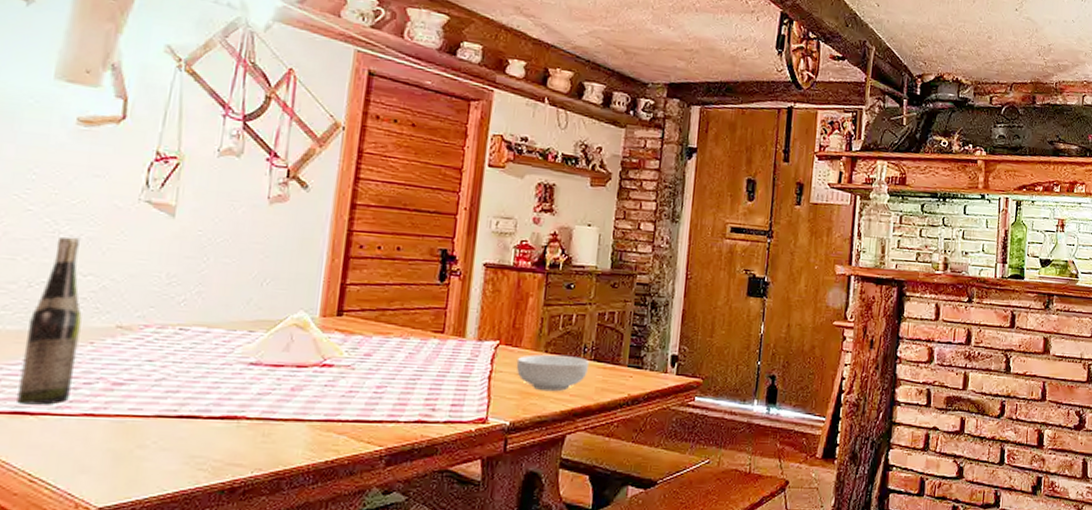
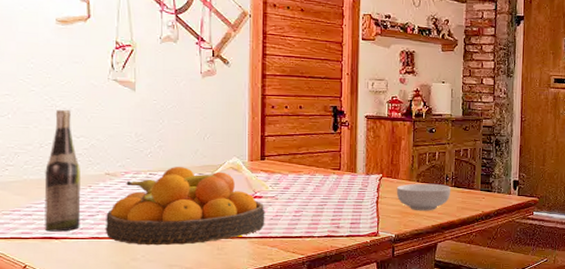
fruit bowl: none [105,320,336,429] -> present [106,167,265,246]

